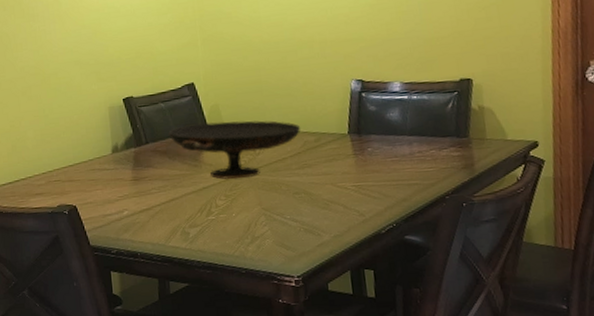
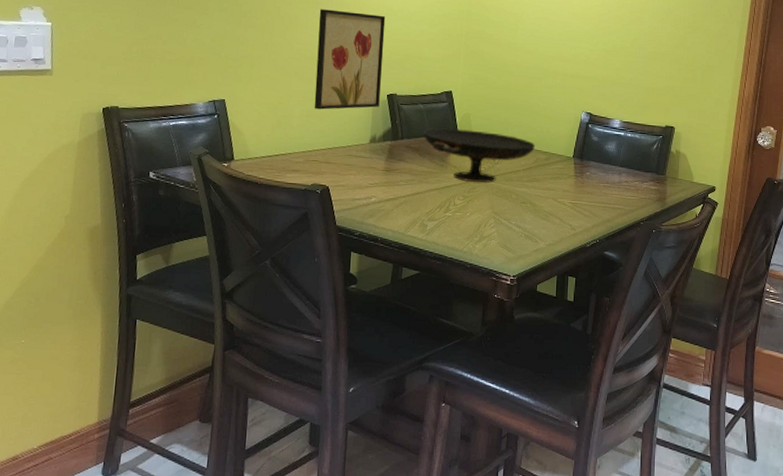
wall art: none [37,15,116,127] -> present [314,9,386,110]

